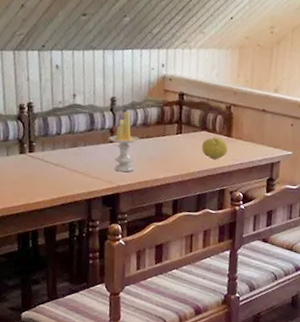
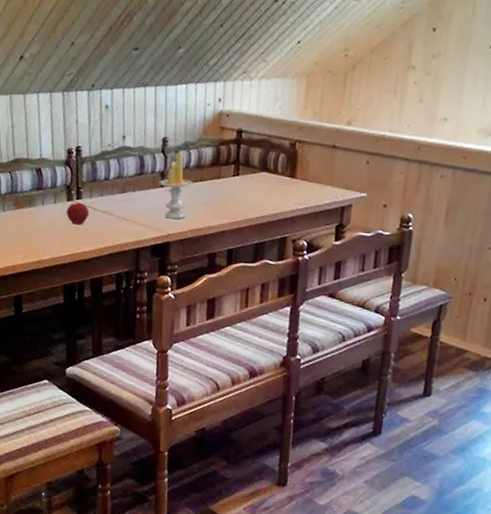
apple: none [19,155,42,177] -> present [66,202,90,225]
fruit: present [202,136,228,160] -> none [261,178,291,205]

